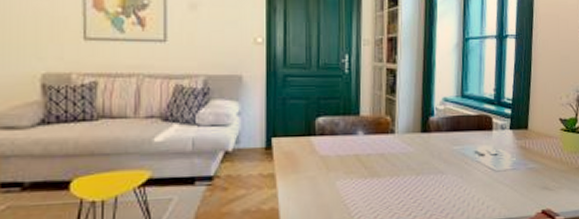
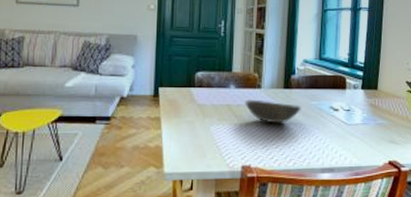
bowl: none [376,147,442,174] -> present [245,99,301,124]

